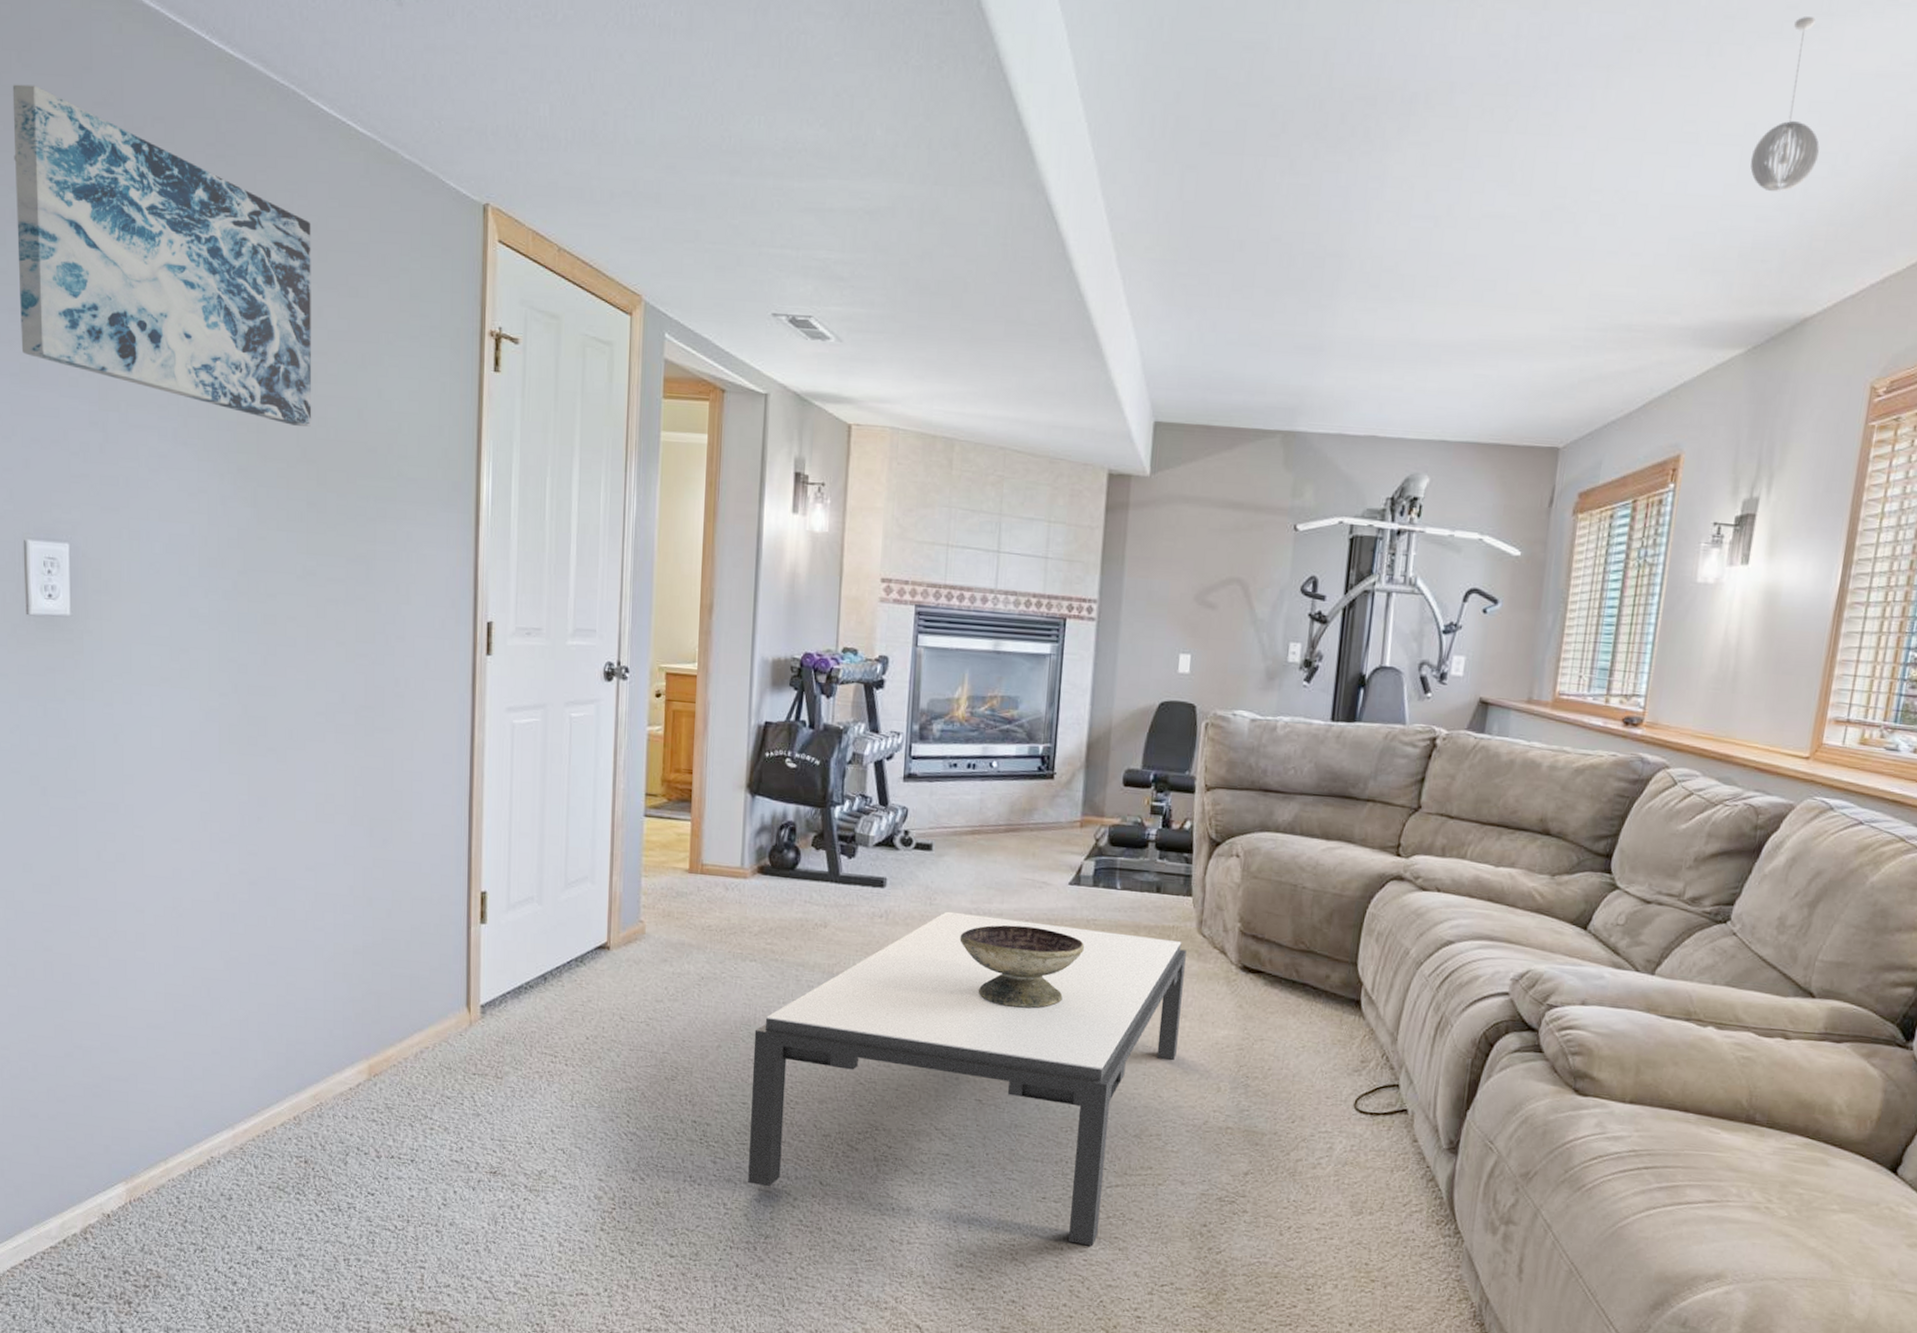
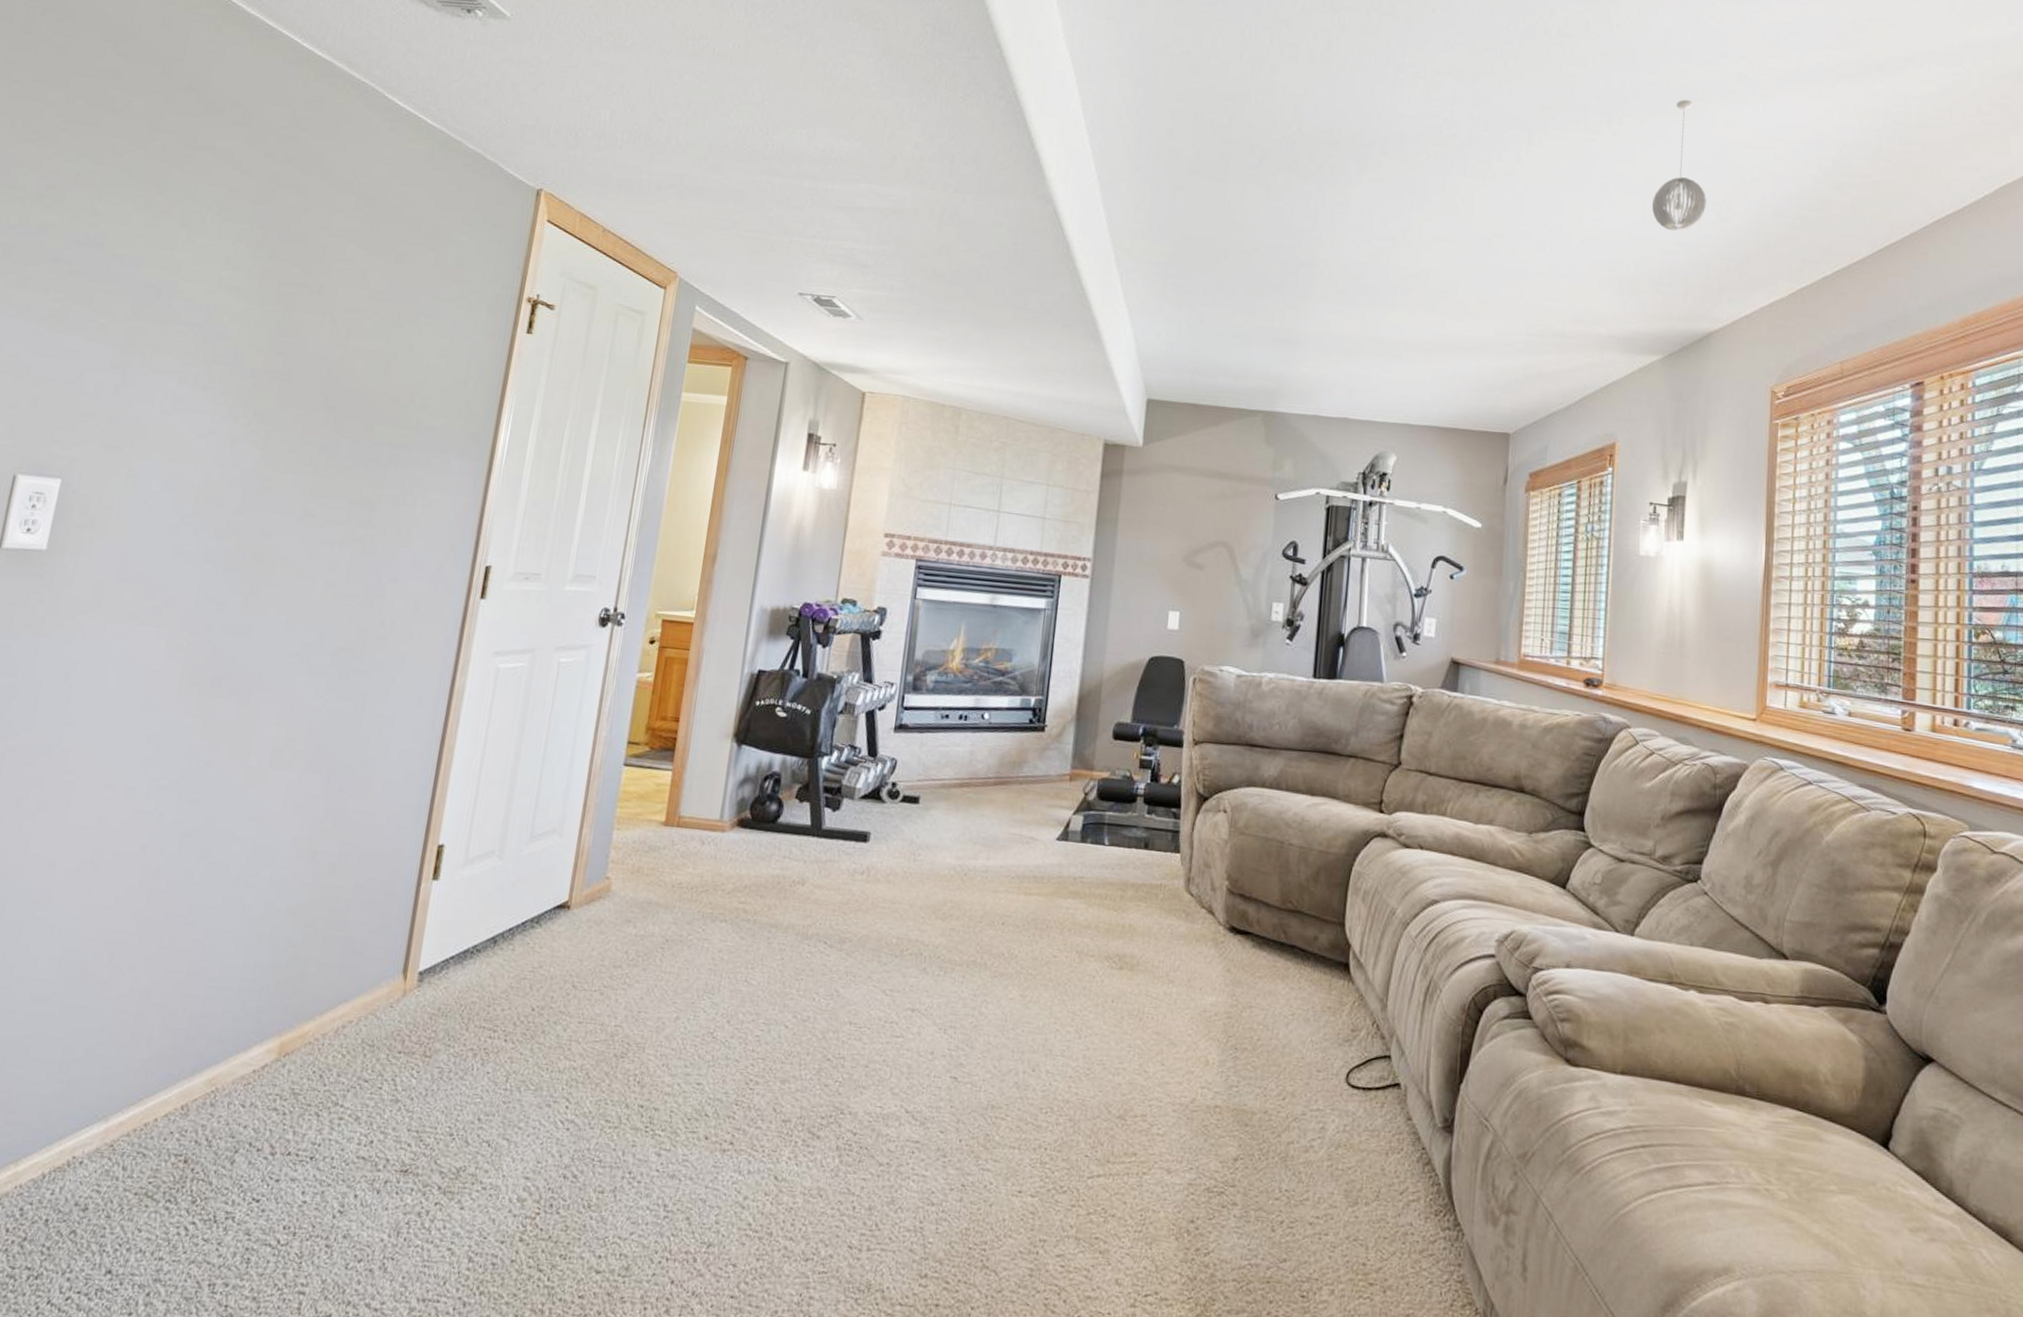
wall art: present [12,84,312,427] -> none [55,68,369,377]
coffee table: present [748,911,1186,1245] -> none [694,868,1174,1248]
decorative bowl: present [959,925,1085,1009] -> none [942,882,1071,974]

